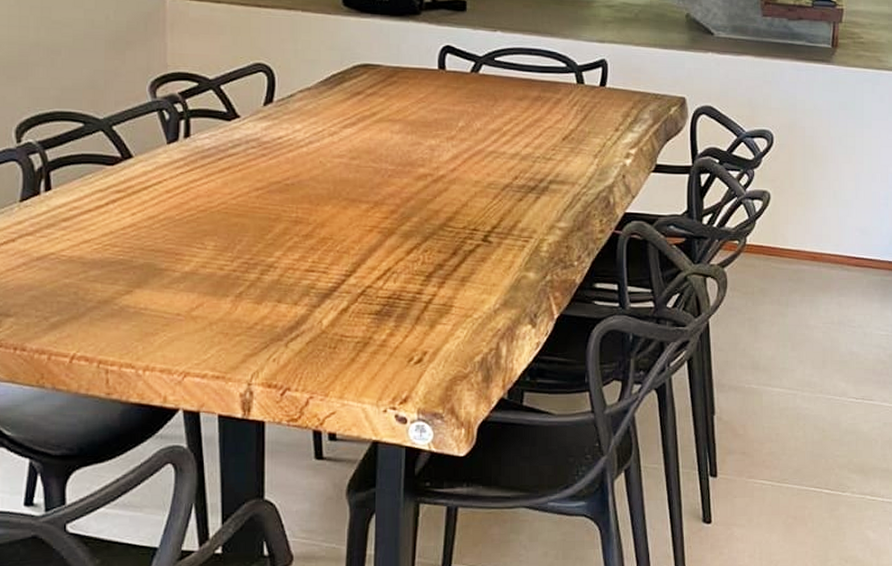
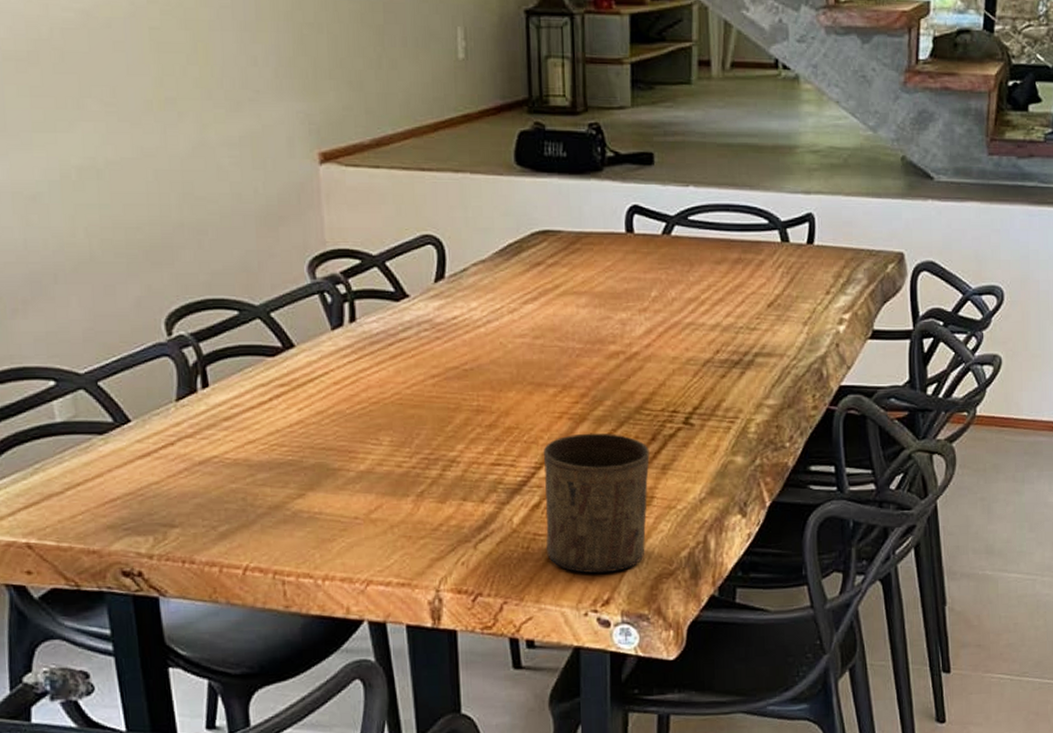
cup: none [352,246,450,374] -> present [543,433,650,574]

